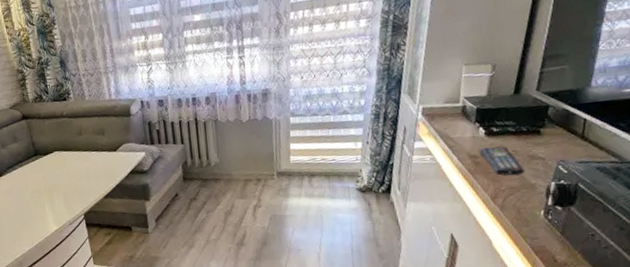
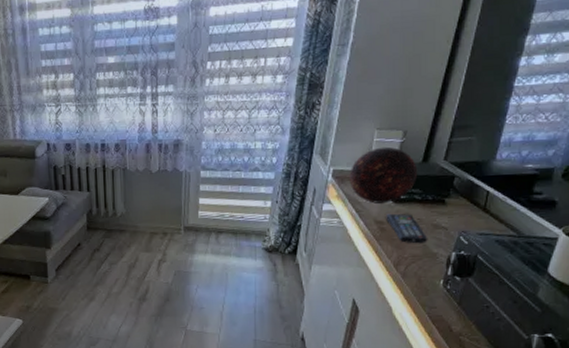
decorative orb: none [439,81,510,138] -> present [349,146,418,204]

